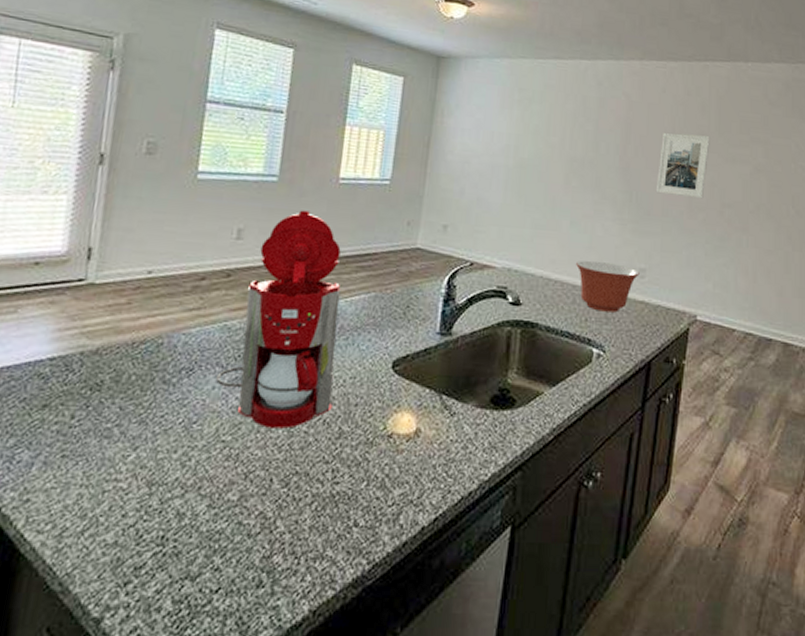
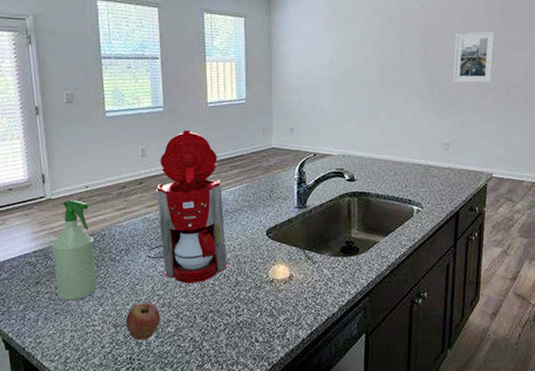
spray bottle: none [70,287,147,439] -> present [51,200,97,301]
fruit: none [166,452,221,510] -> present [125,303,161,341]
mixing bowl: present [576,260,640,313] -> none [395,141,445,179]

